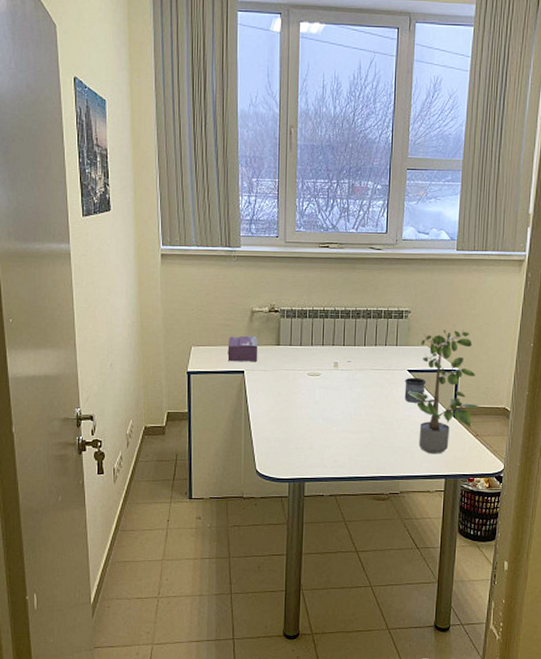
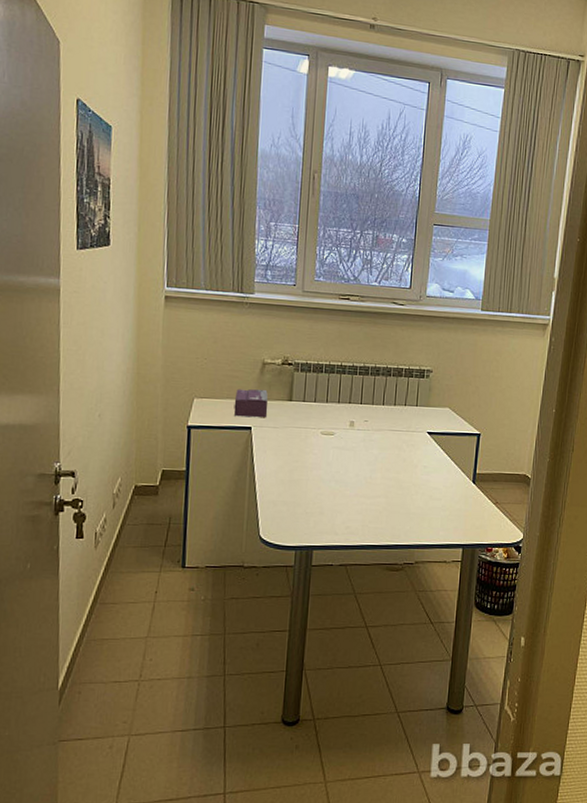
mug: present [404,377,426,403] -> none [423,440,446,467]
potted plant: present [408,329,480,454] -> none [427,392,500,522]

